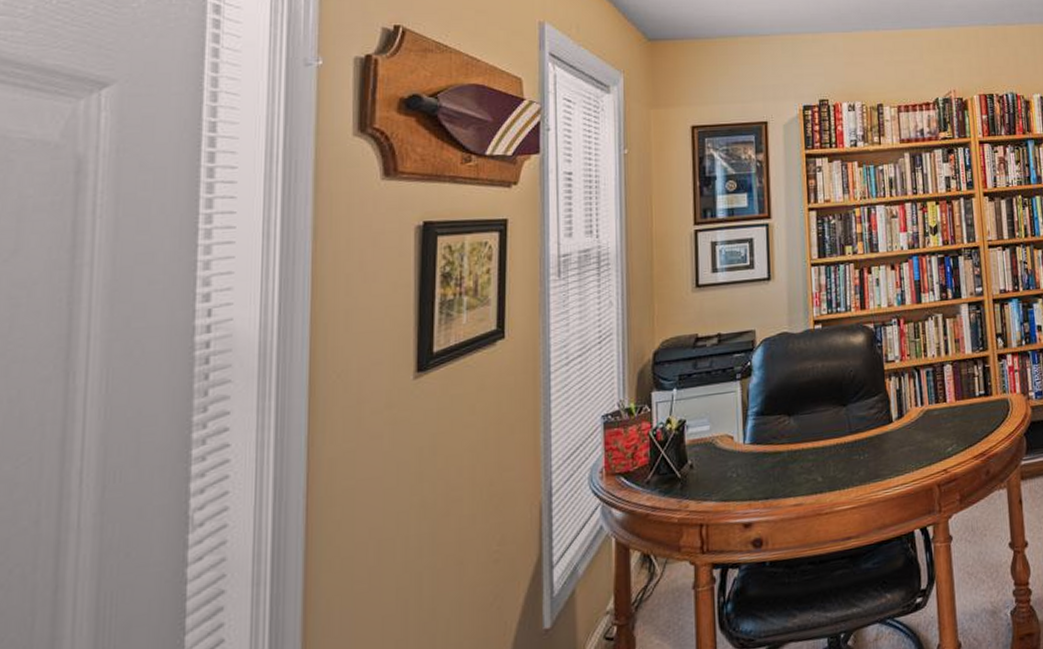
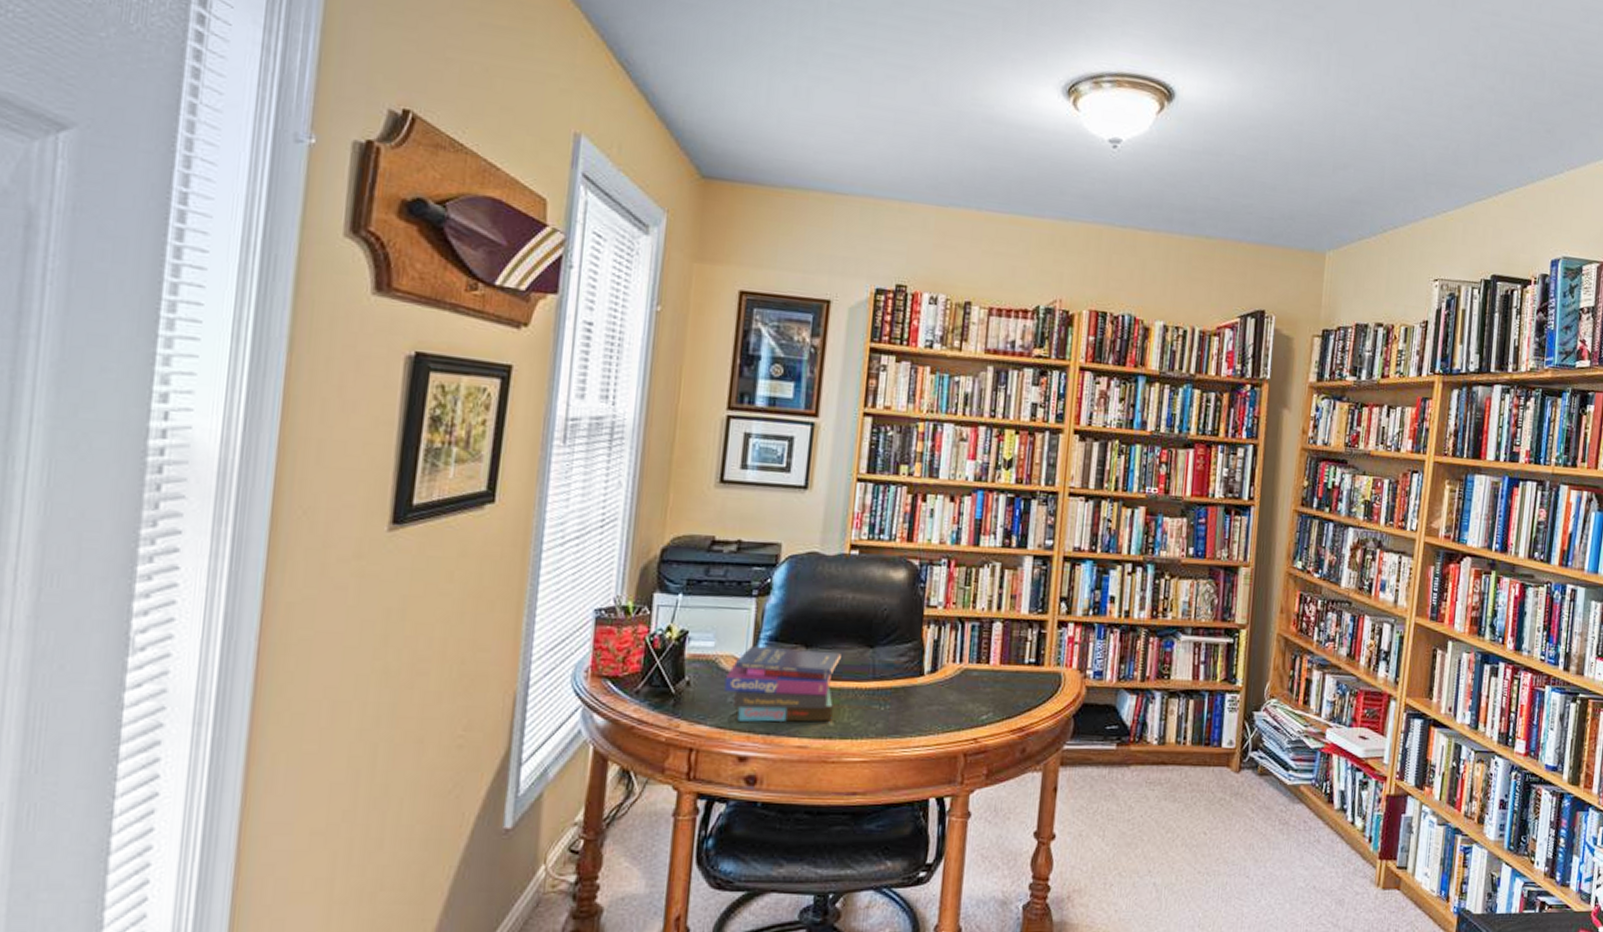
books: none [722,416,820,492] -> present [723,645,841,722]

